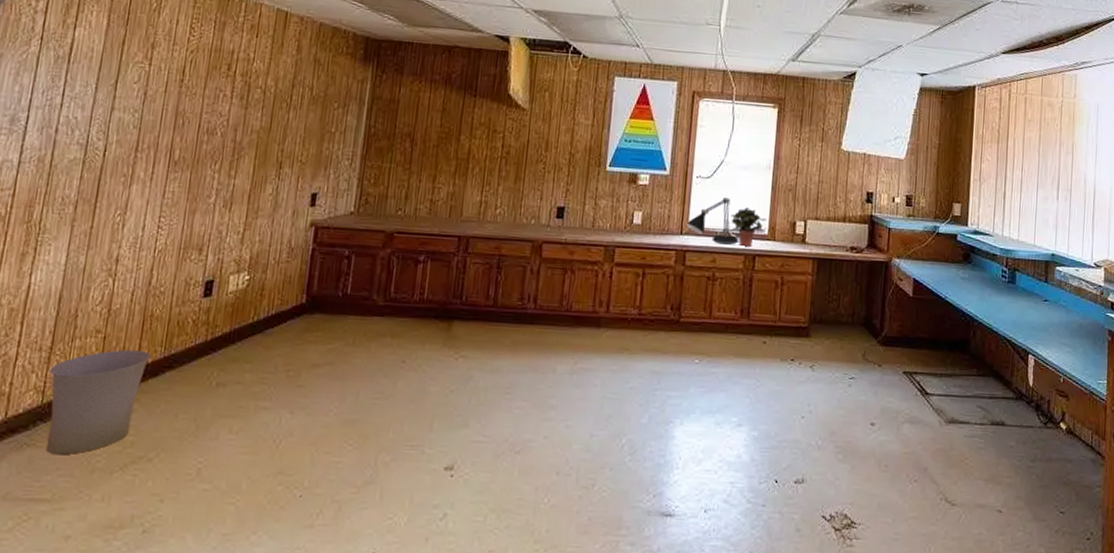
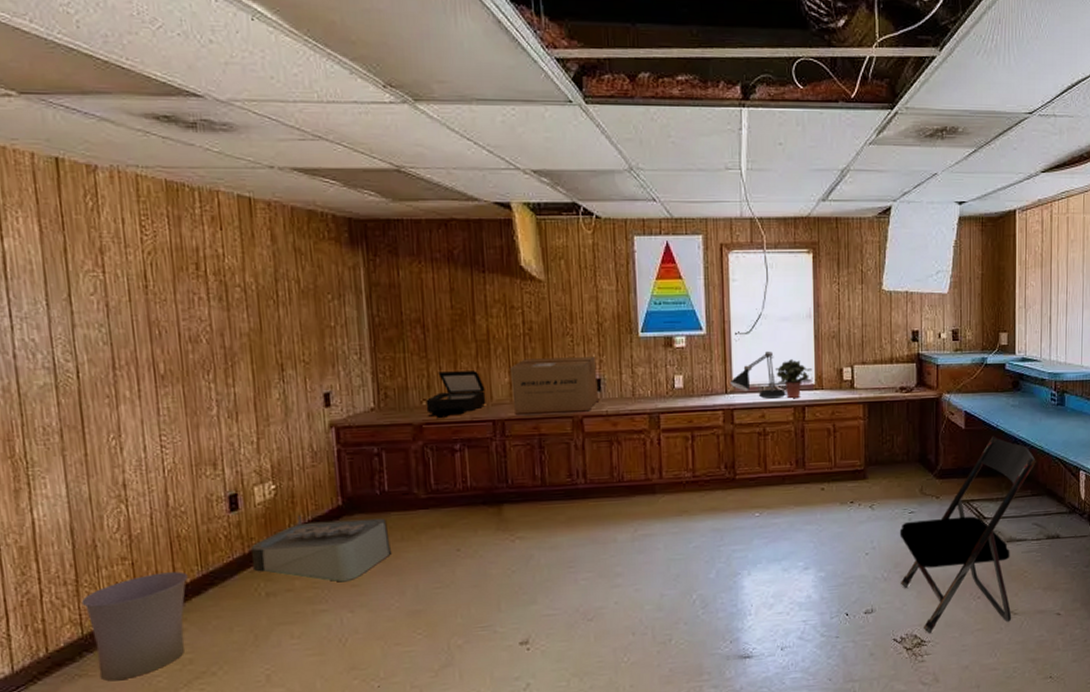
storage bin: none [211,308,343,381] -> present [251,515,391,583]
printer: none [400,184,458,230] -> present [425,371,486,419]
box: none [479,180,564,238] -> present [509,357,598,416]
folding chair: none [835,307,984,514] -> present [899,435,1036,633]

